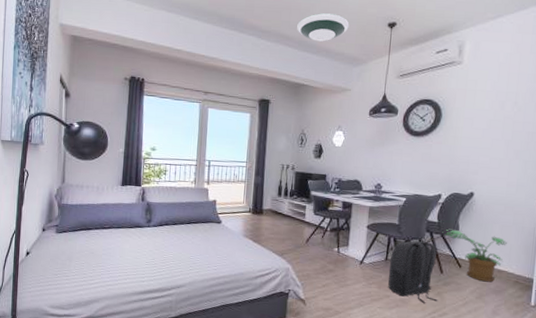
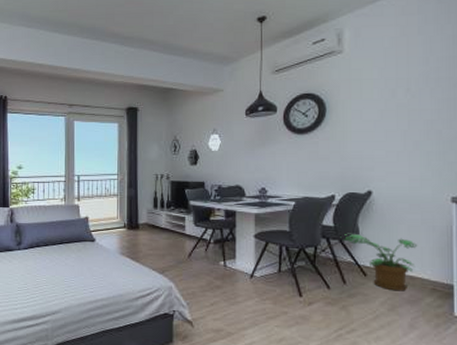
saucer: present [297,13,350,42] -> none [161,13,216,43]
backpack: present [388,239,438,303] -> none [283,246,344,319]

